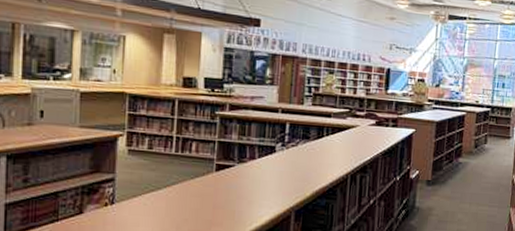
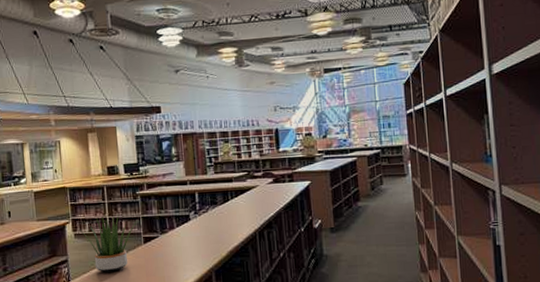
potted plant: none [134,134,212,199] -> present [78,215,138,272]

